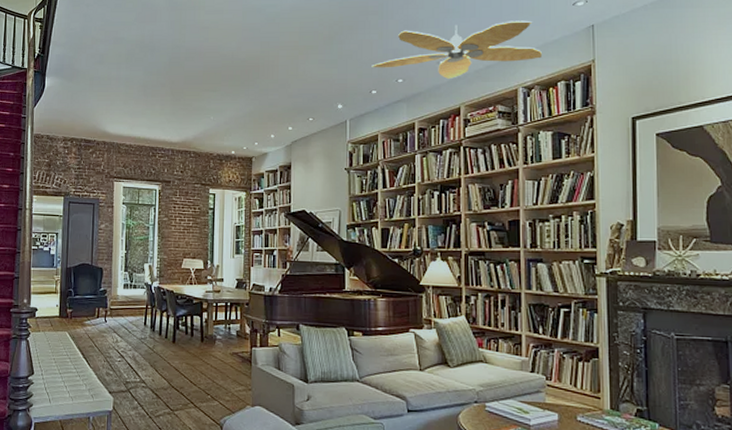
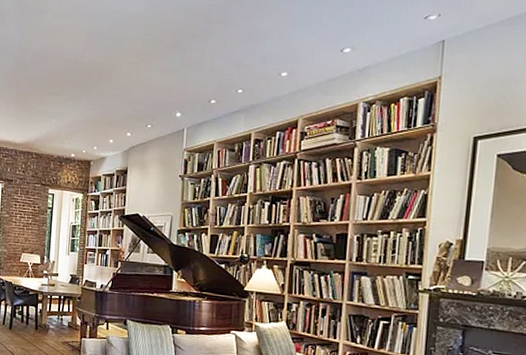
ceiling fan: present [371,20,542,79] -> none [212,33,387,91]

